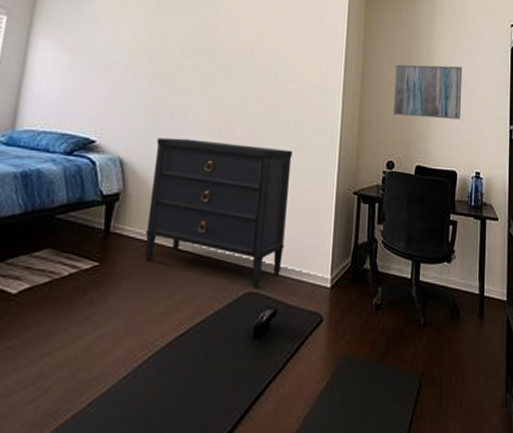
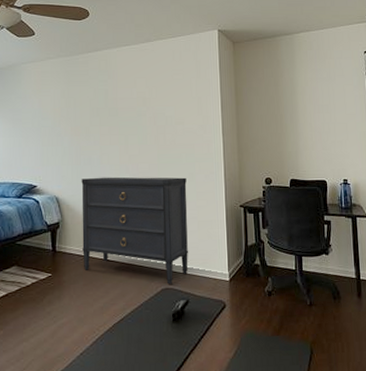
wall art: present [393,64,463,120] -> none [264,93,326,140]

